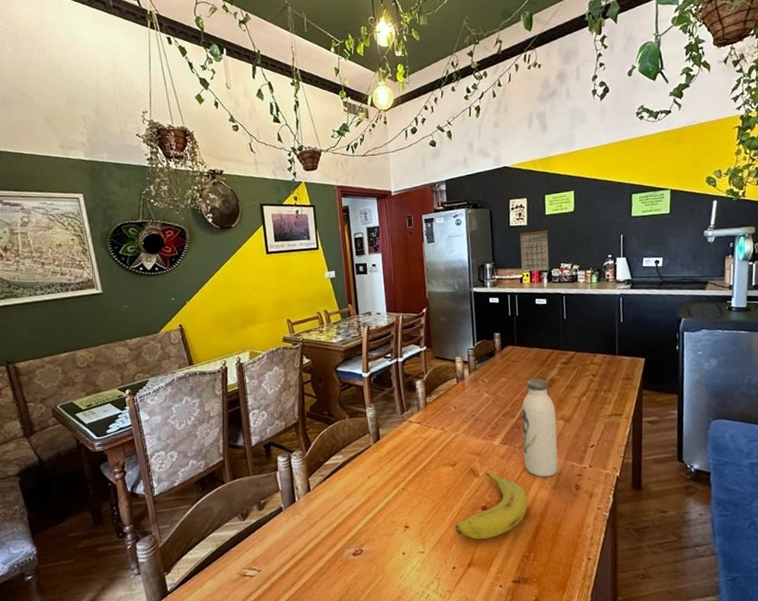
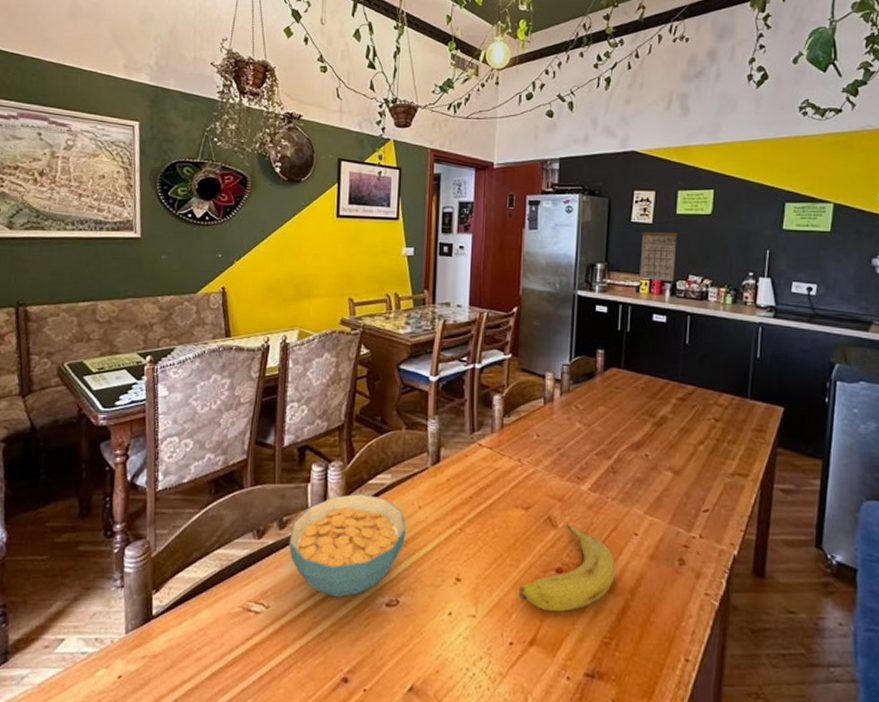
cereal bowl: none [268,473,361,555] -> present [289,493,406,598]
water bottle: present [521,378,558,477] -> none [617,412,664,543]

